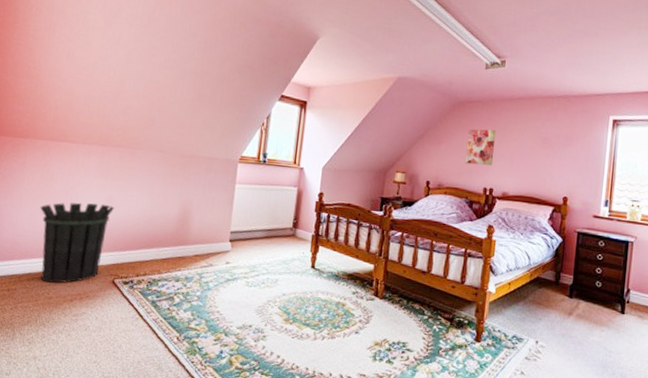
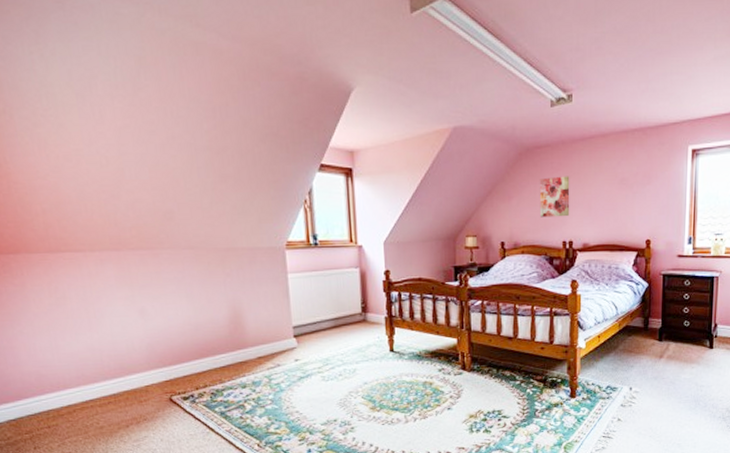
waste bin: present [40,202,114,284] -> none [59,317,151,412]

